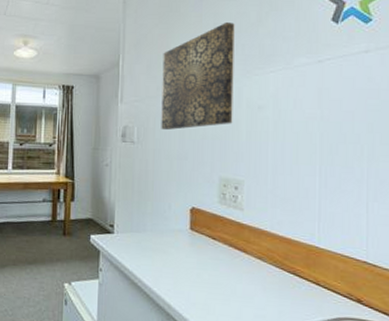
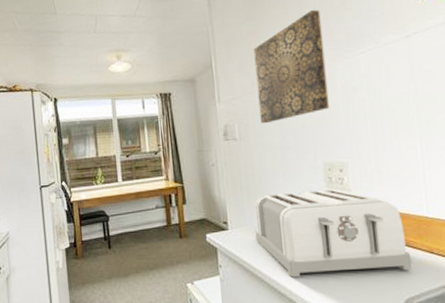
toaster: none [141,202,297,299] -> present [255,189,413,278]

